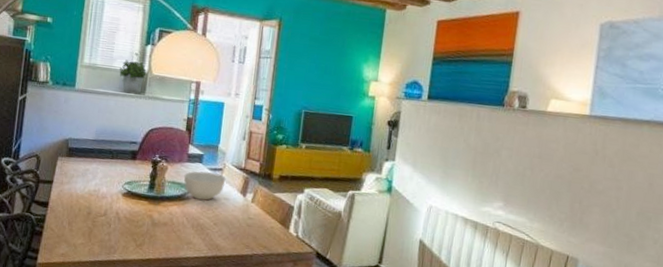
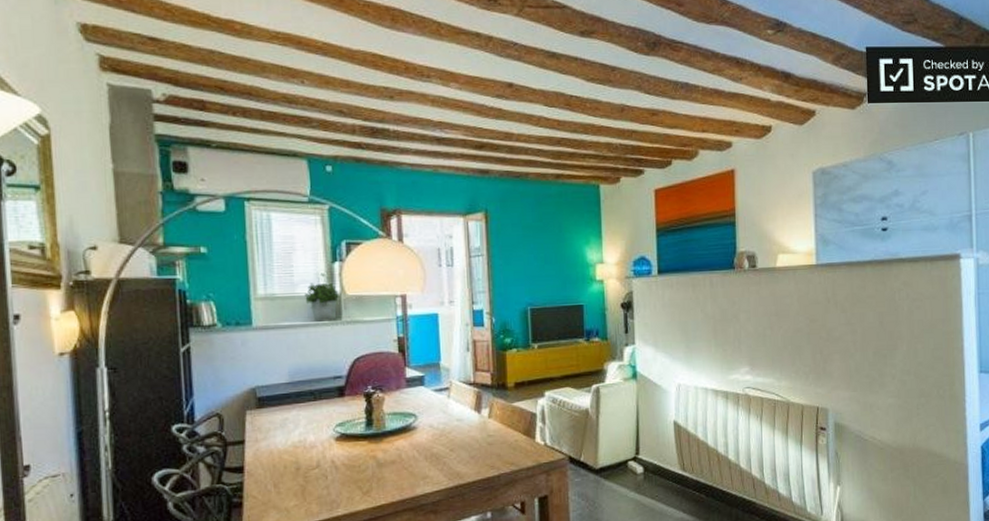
bowl: present [184,171,226,201] -> none [405,394,455,427]

